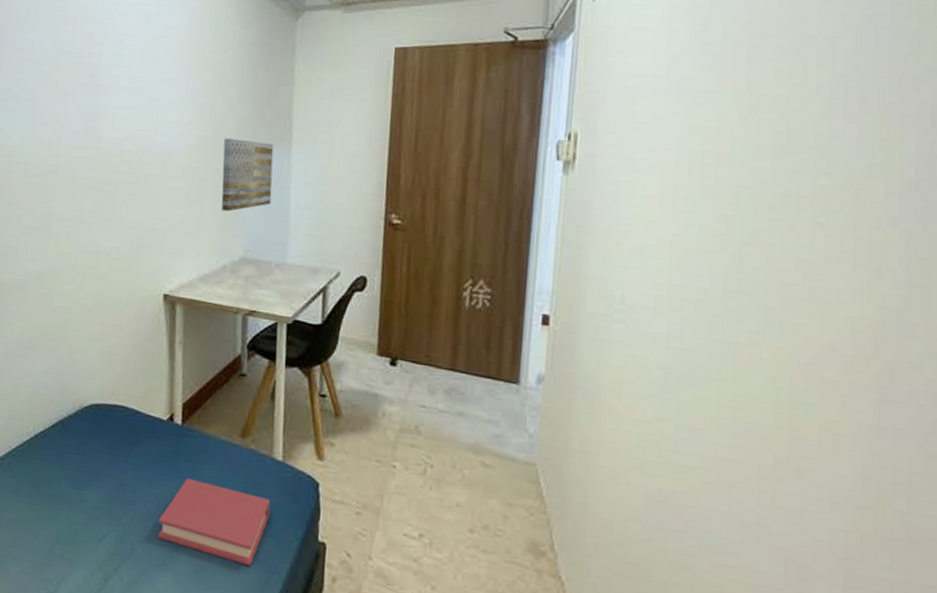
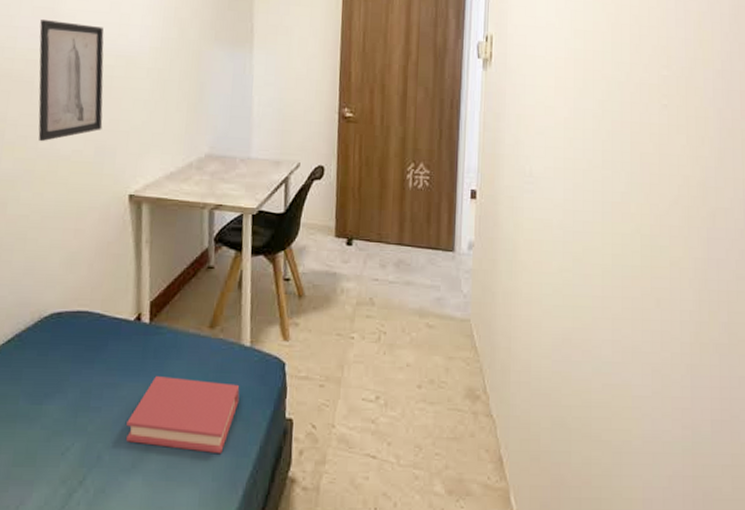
wall art: none [80,117,142,237] -> present [38,20,104,142]
wall art: present [221,138,274,212] -> none [186,40,236,111]

